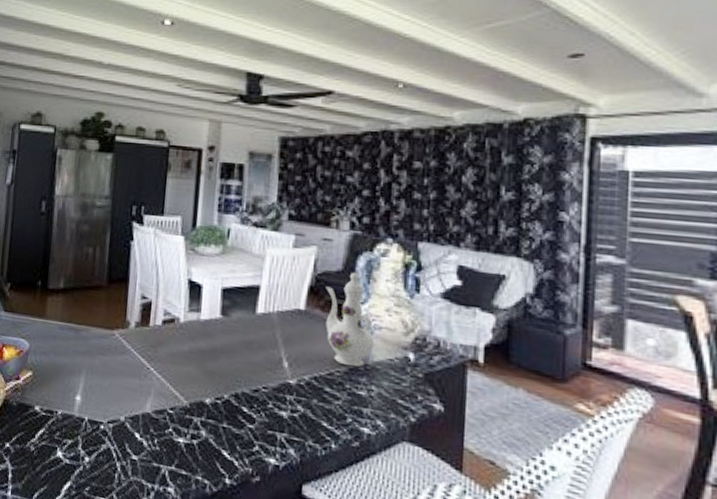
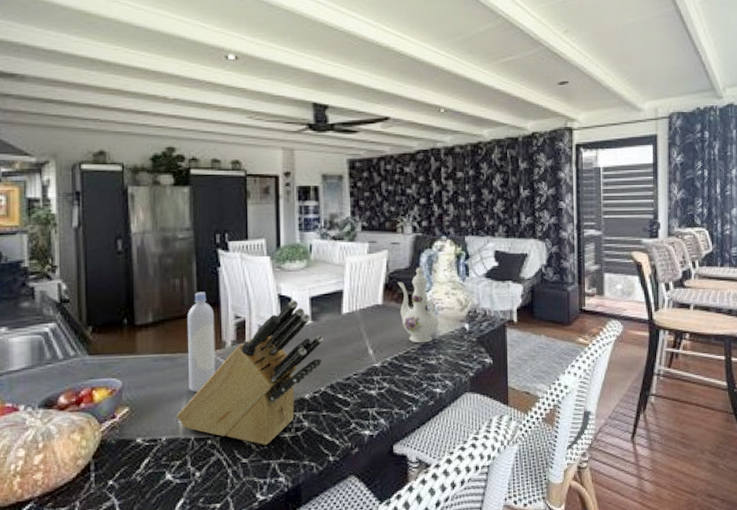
knife block: none [74,288,232,446] -> present [176,300,323,445]
bottle: none [89,264,122,370] -> present [188,292,216,392]

